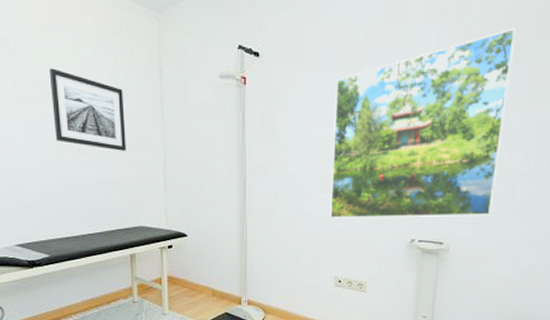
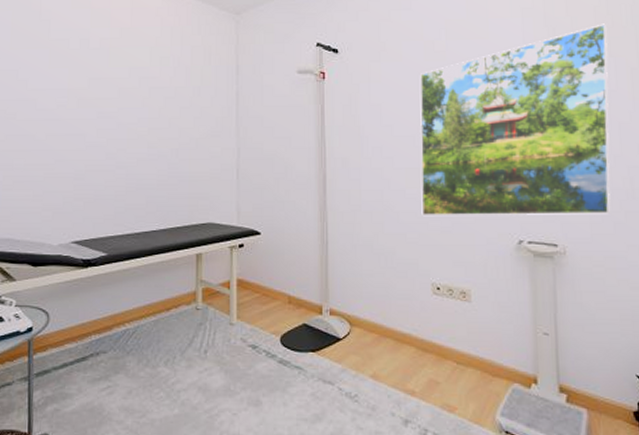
wall art: present [49,68,126,151] -> none [125,66,199,144]

